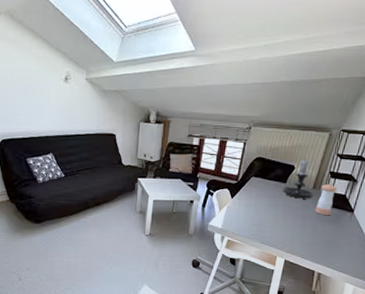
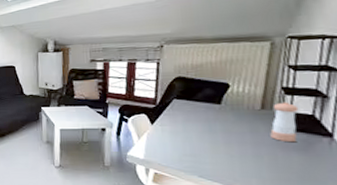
candle holder: present [282,158,315,199] -> none [217,73,266,122]

